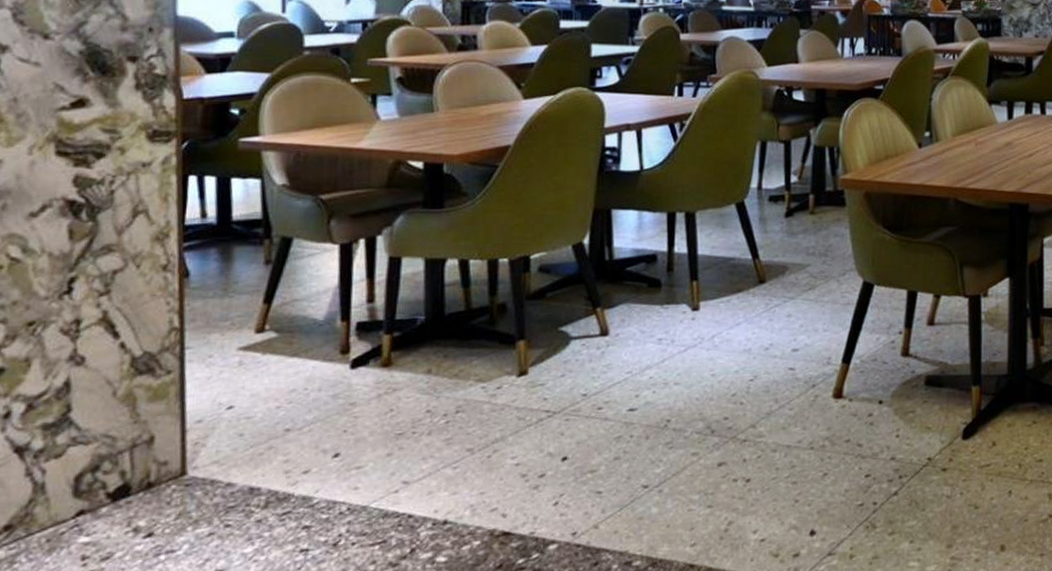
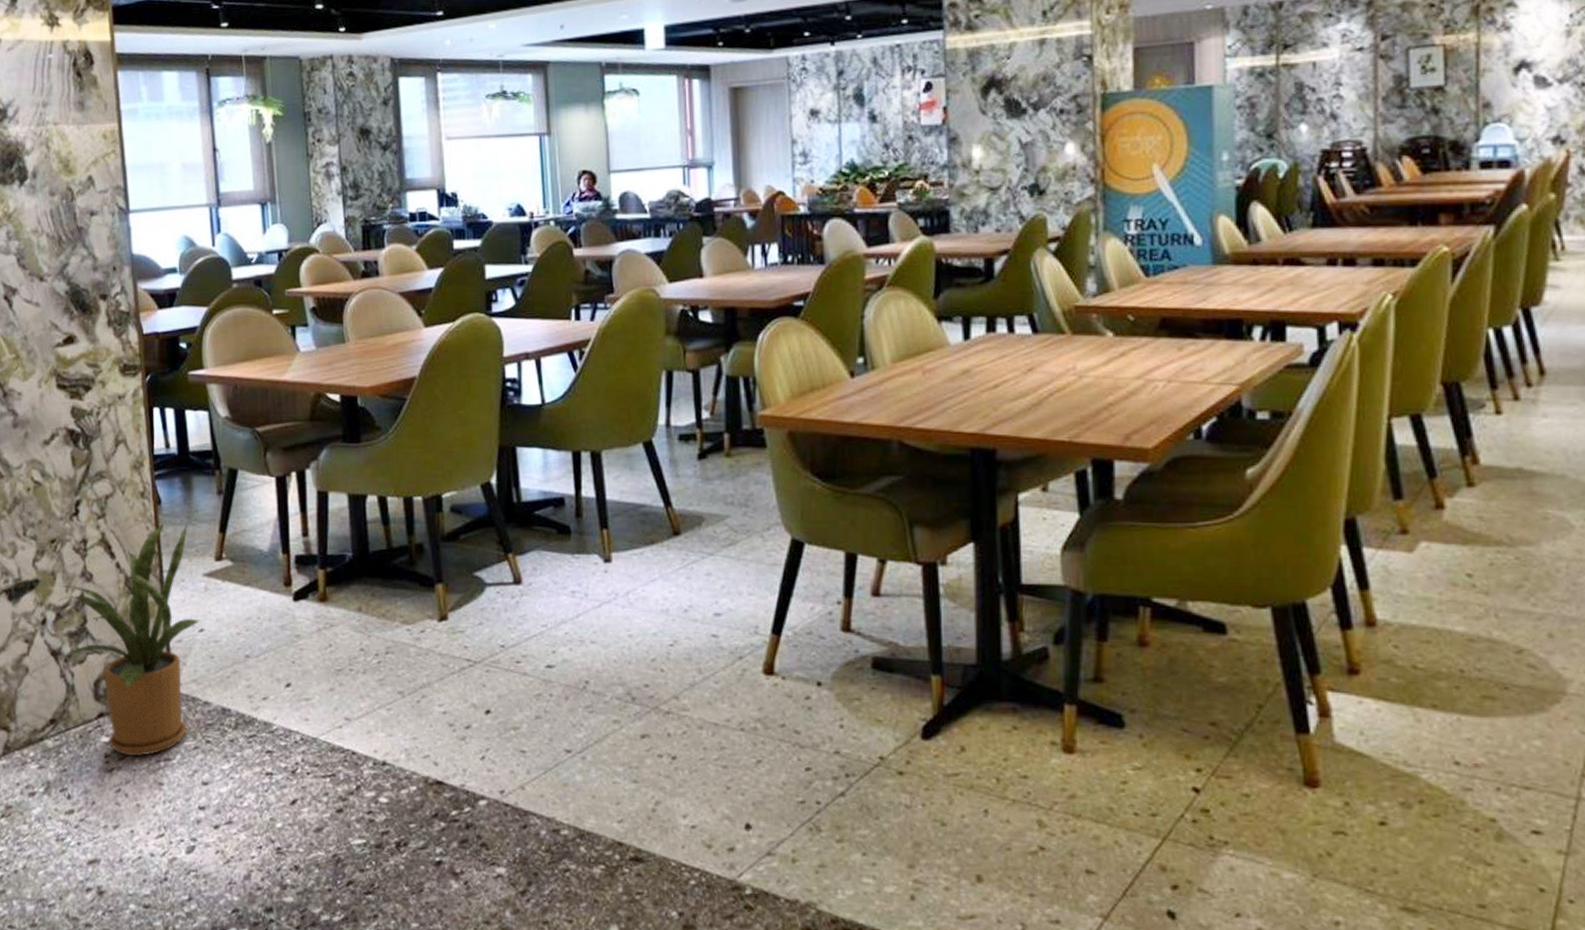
house plant: none [32,296,234,555] -> present [58,522,204,756]

